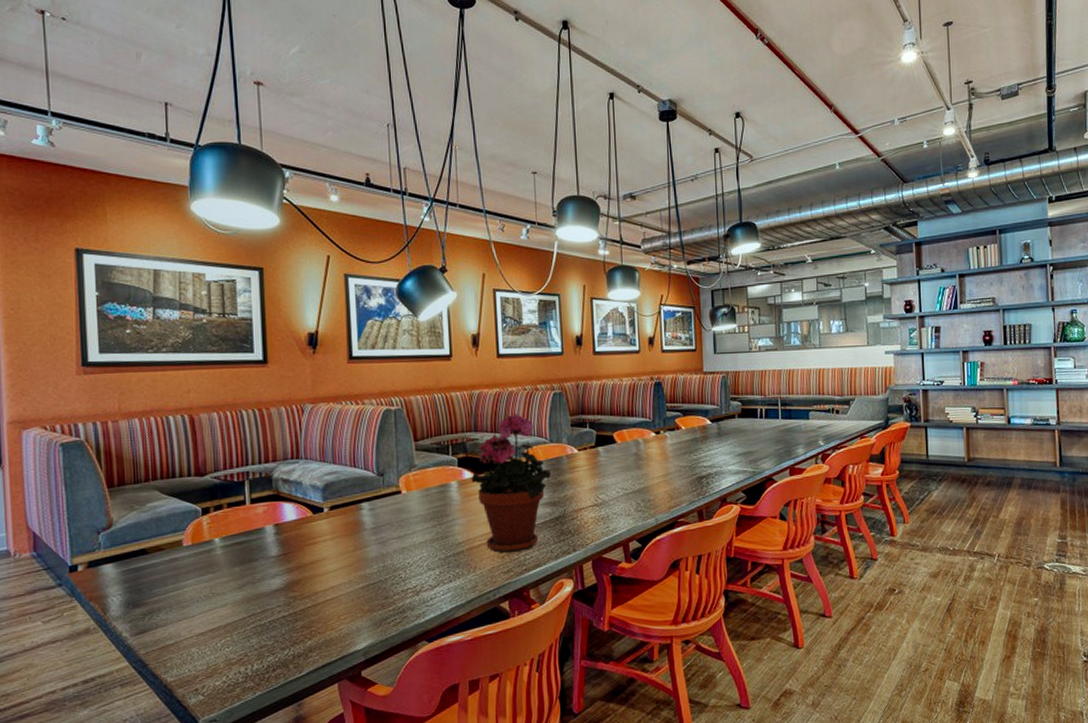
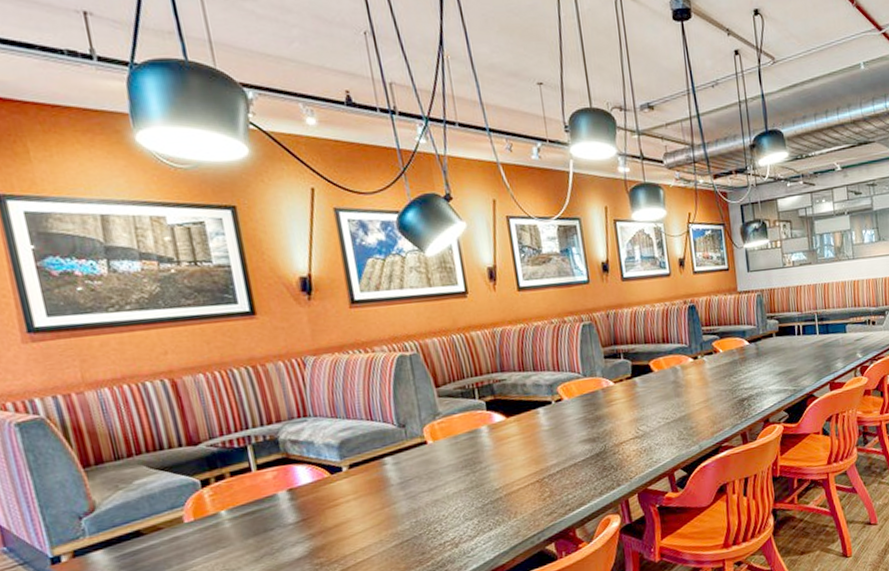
potted plant: present [471,414,551,554] -> none [502,349,587,496]

